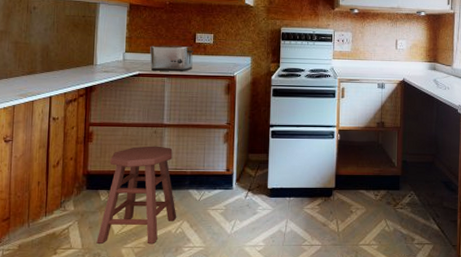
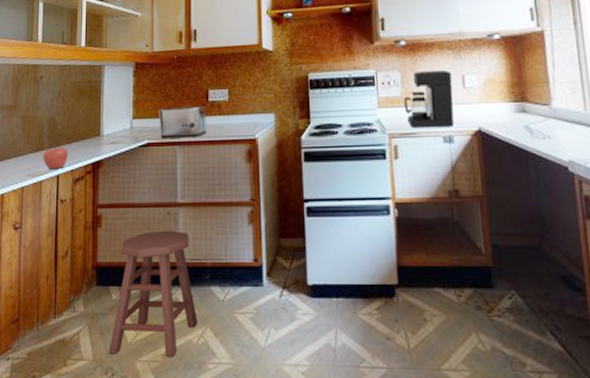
fruit: none [35,70,62,91] -> present [42,145,68,169]
coffee maker: none [352,33,388,77] -> present [404,70,454,129]

